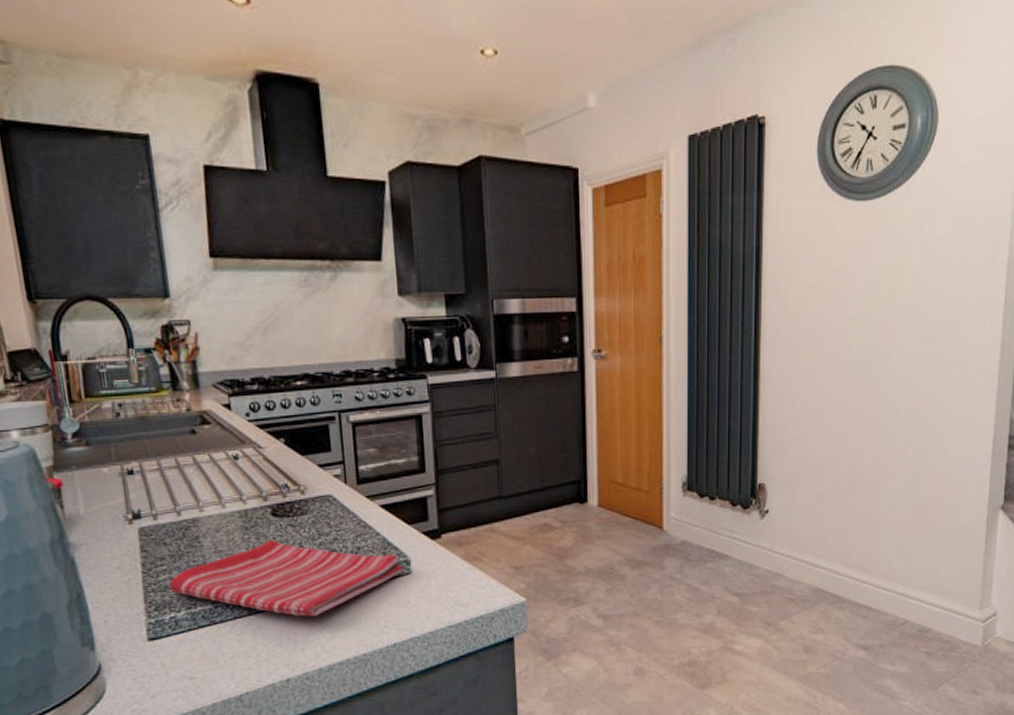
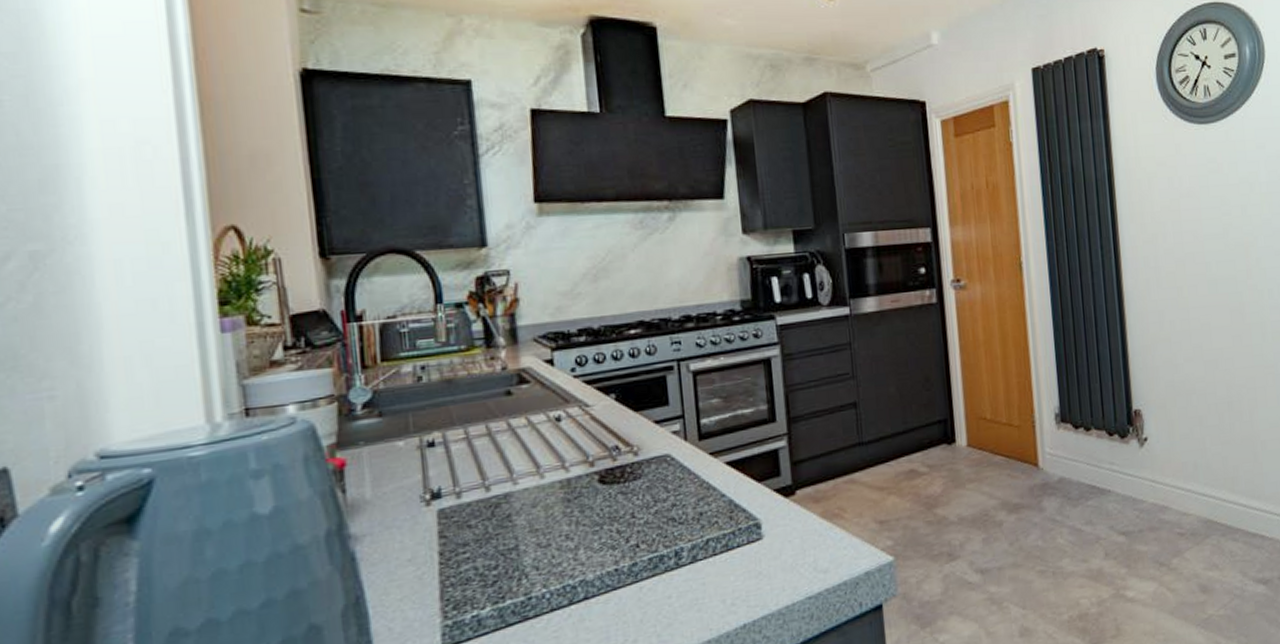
dish towel: present [168,539,404,617] -> none [471,511,754,602]

